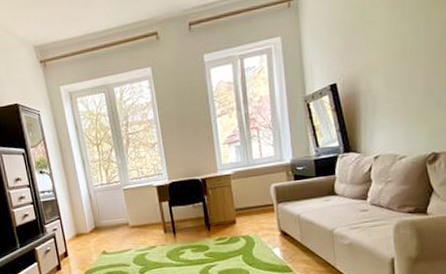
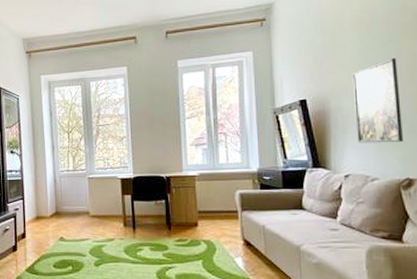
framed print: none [381,29,430,123] -> present [352,58,403,143]

